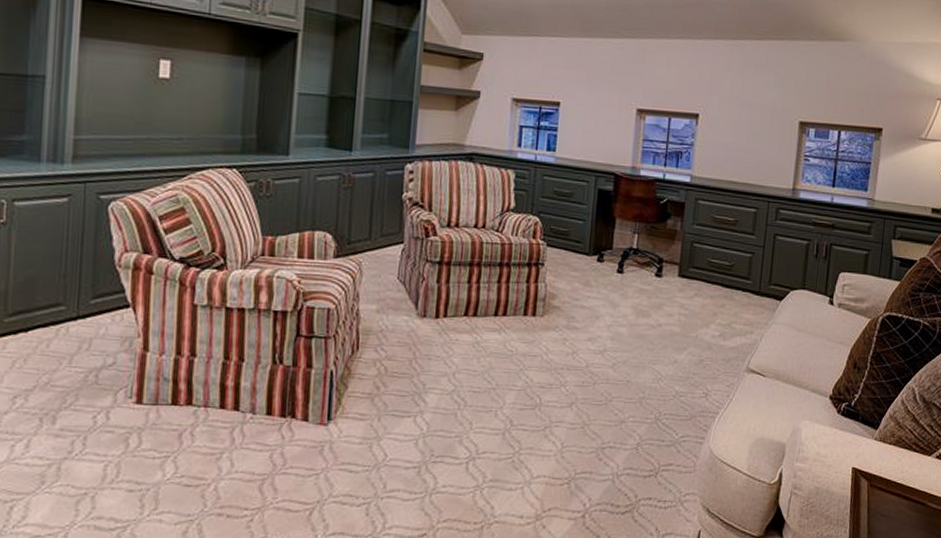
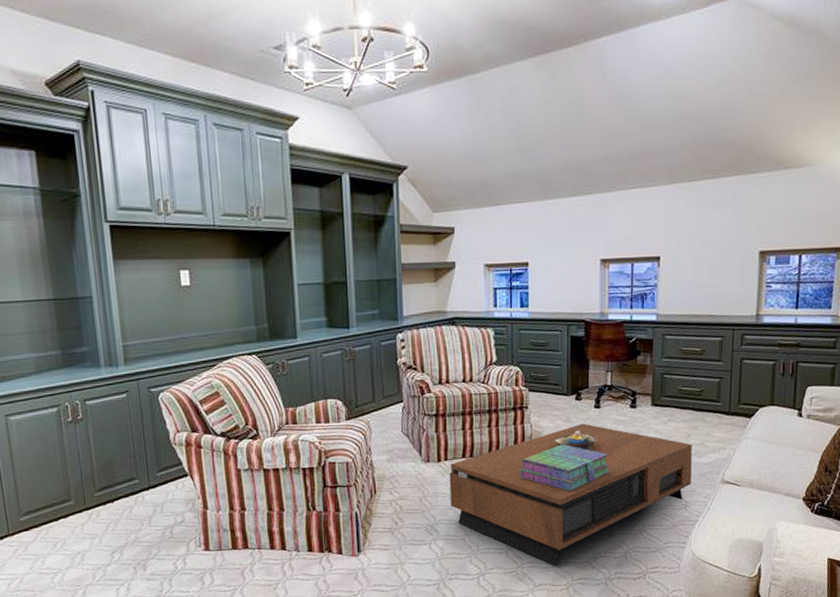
coffee table: none [444,289,718,454] -> present [449,423,692,565]
stack of books: none [527,311,629,367] -> present [519,444,611,491]
decorative bowl: none [569,296,617,321] -> present [554,430,597,450]

